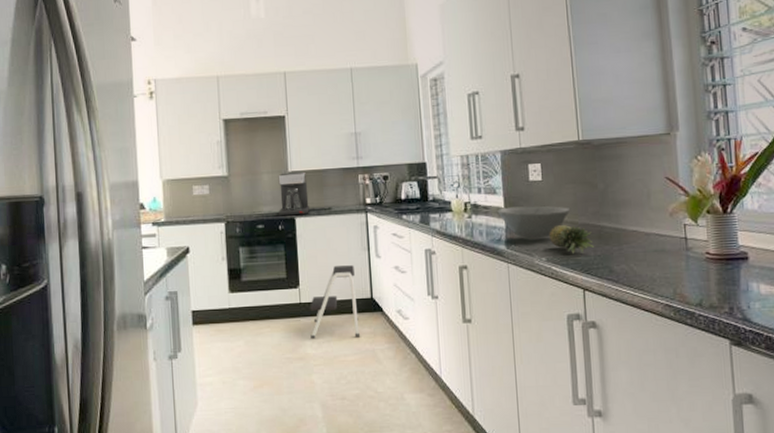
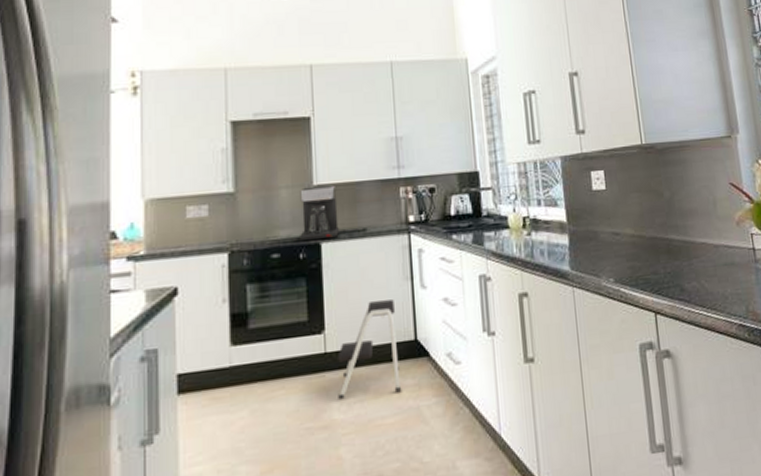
bowl: present [497,206,571,240] -> none [559,218,637,259]
fruit: present [549,225,595,254] -> none [616,239,665,272]

